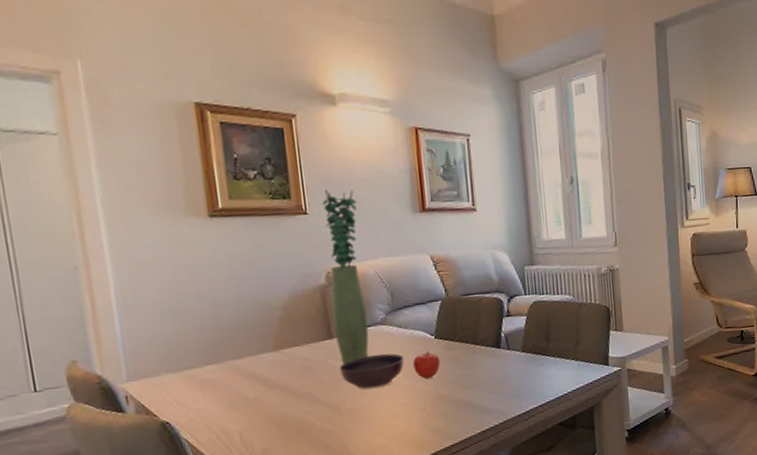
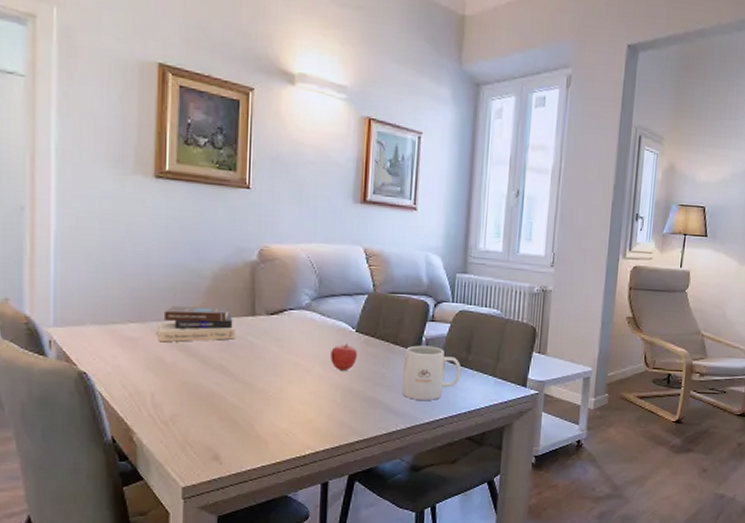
books: none [234,334,316,380] -> present [156,305,236,343]
vase: present [322,189,369,365] -> none [258,166,300,344]
bowl: present [339,353,405,390] -> none [257,338,322,373]
mug: none [486,340,545,396] -> present [402,345,462,401]

